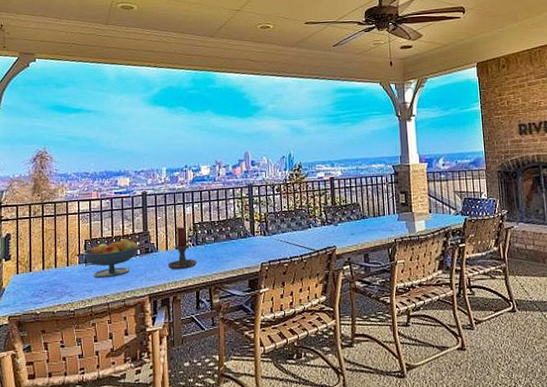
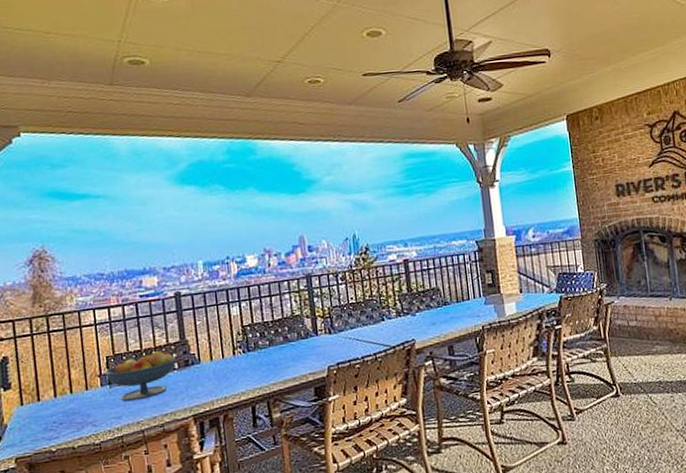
candle holder: present [167,227,197,269] -> none [213,331,250,383]

